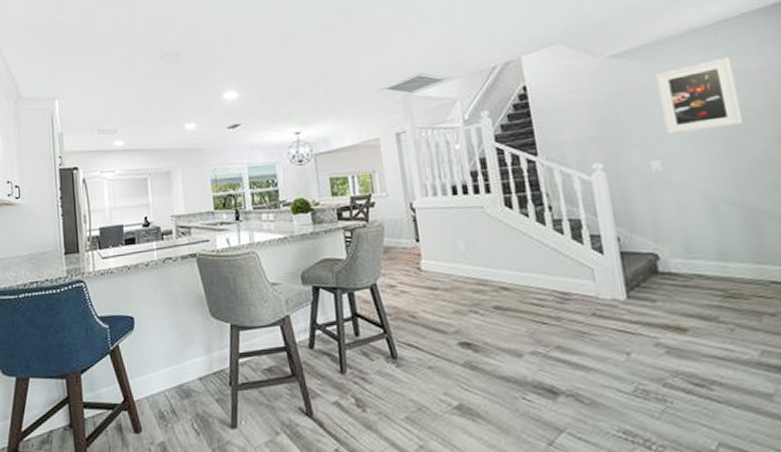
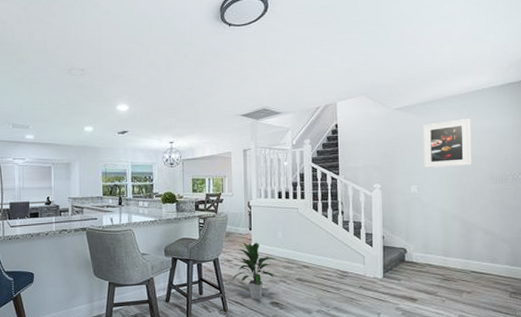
indoor plant: none [400,257,463,341] -> present [233,241,277,301]

